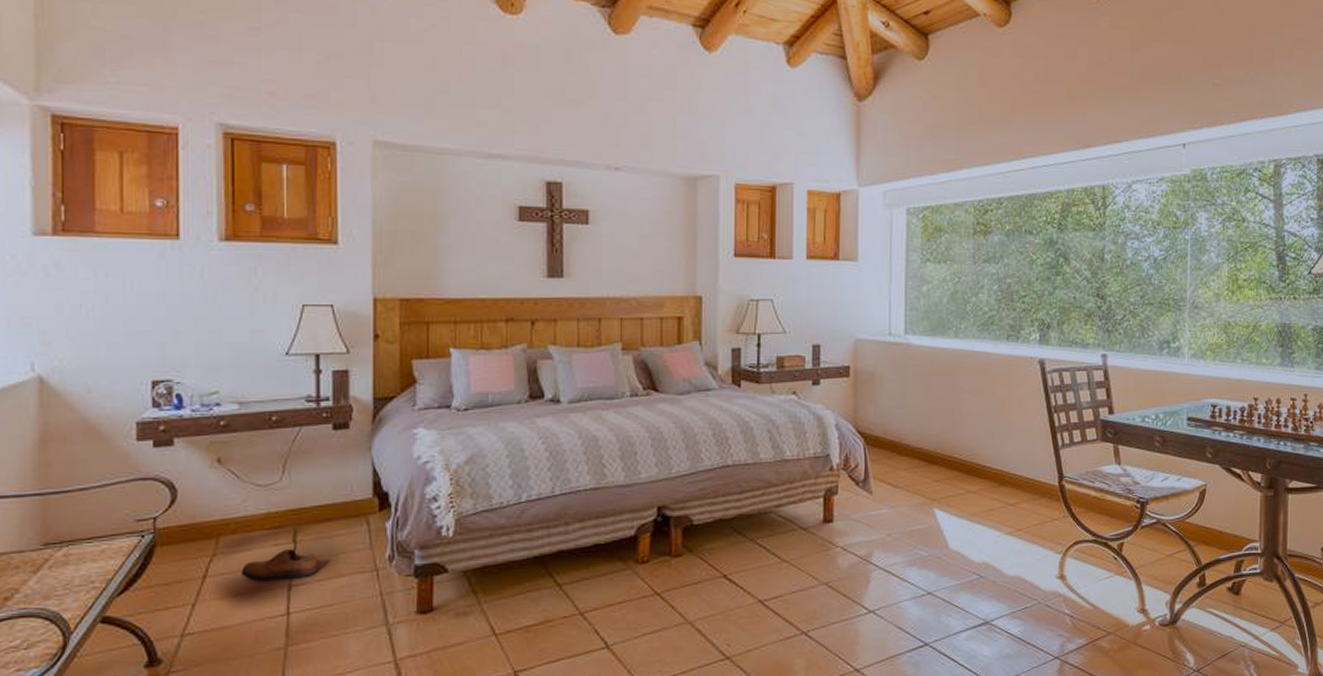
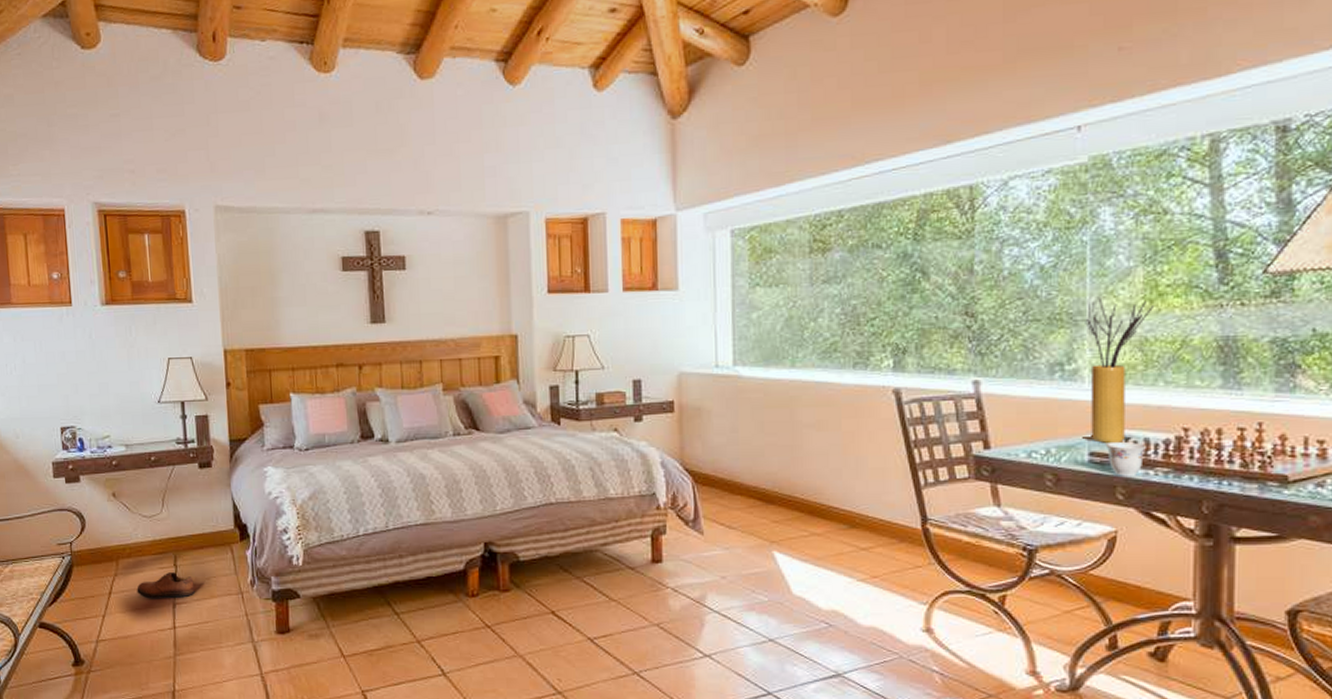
vase: none [1186,286,1236,410] -> present [1085,296,1155,443]
teacup: none [1199,408,1228,438] -> present [1105,441,1146,476]

